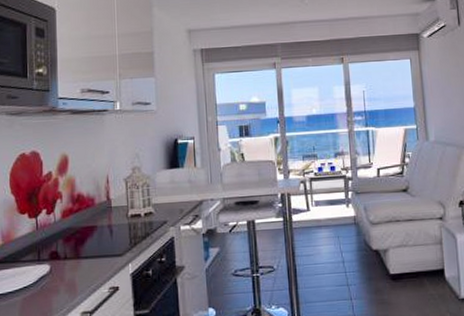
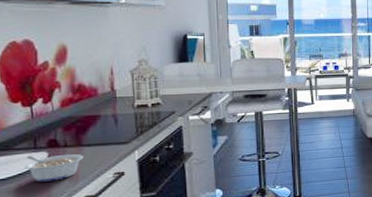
legume: none [28,266,82,296] -> present [24,154,84,182]

